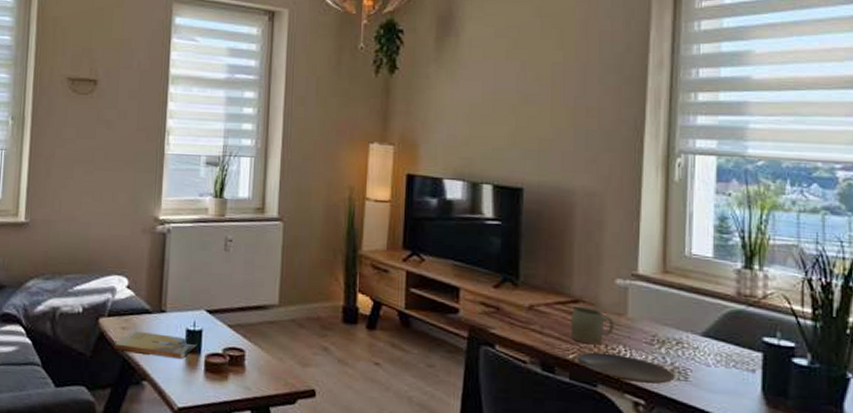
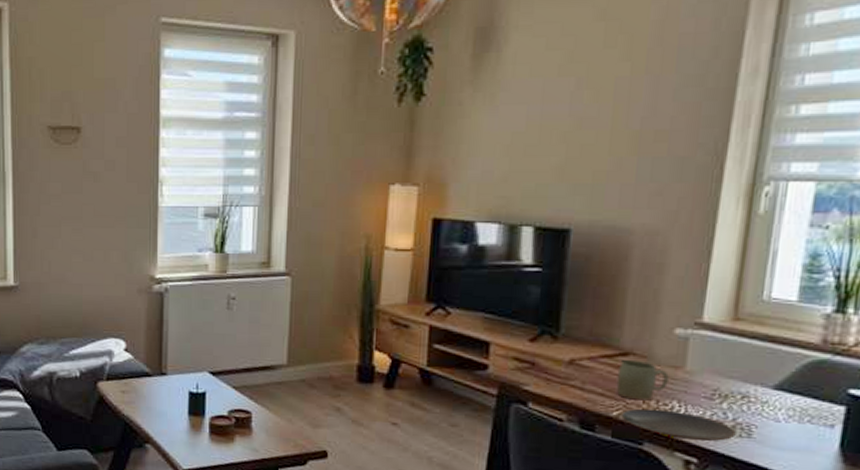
book: present [113,330,197,360] -> none [114,394,201,423]

